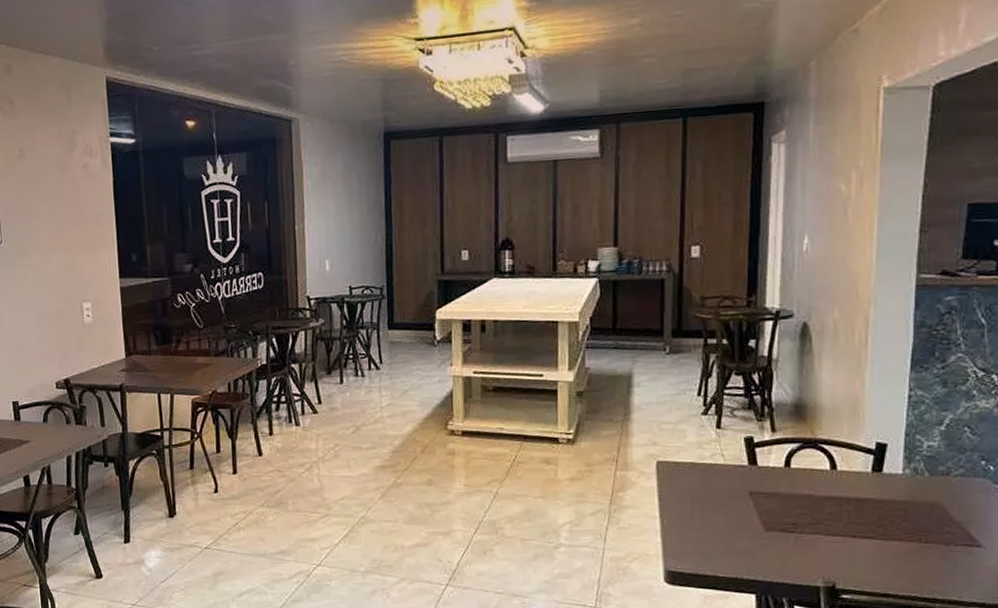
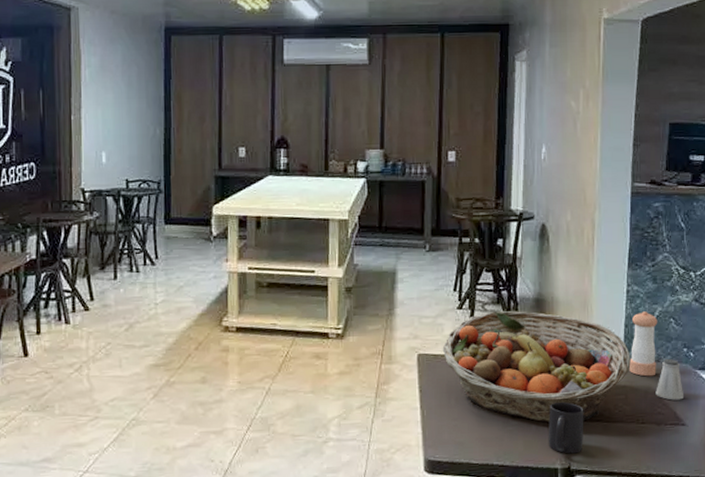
fruit basket: none [684,416,912,537] -> present [442,310,631,423]
mug: none [808,515,853,572] -> present [548,401,584,454]
pepper shaker: none [911,419,948,492] -> present [630,311,658,377]
saltshaker: none [943,473,980,519] -> present [656,359,683,400]

